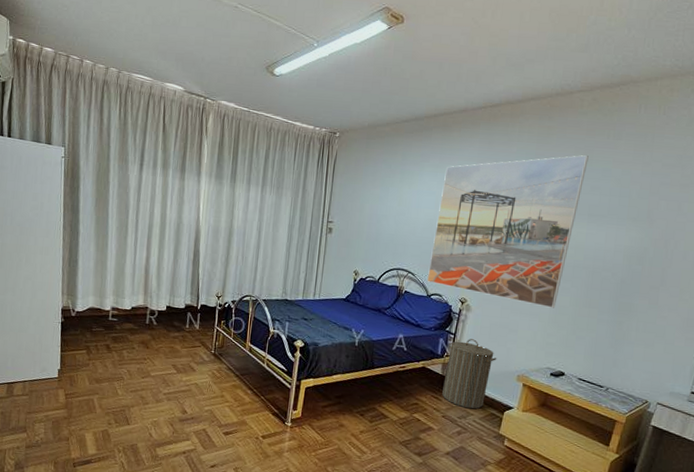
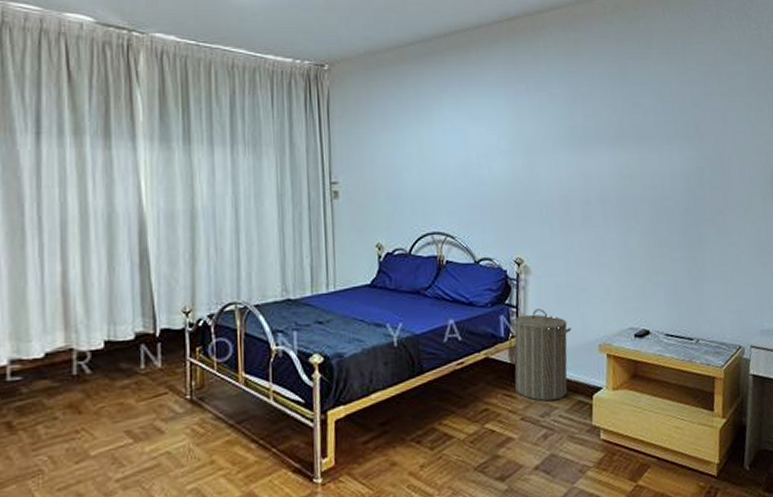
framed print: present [427,155,589,308] -> none [469,69,624,254]

